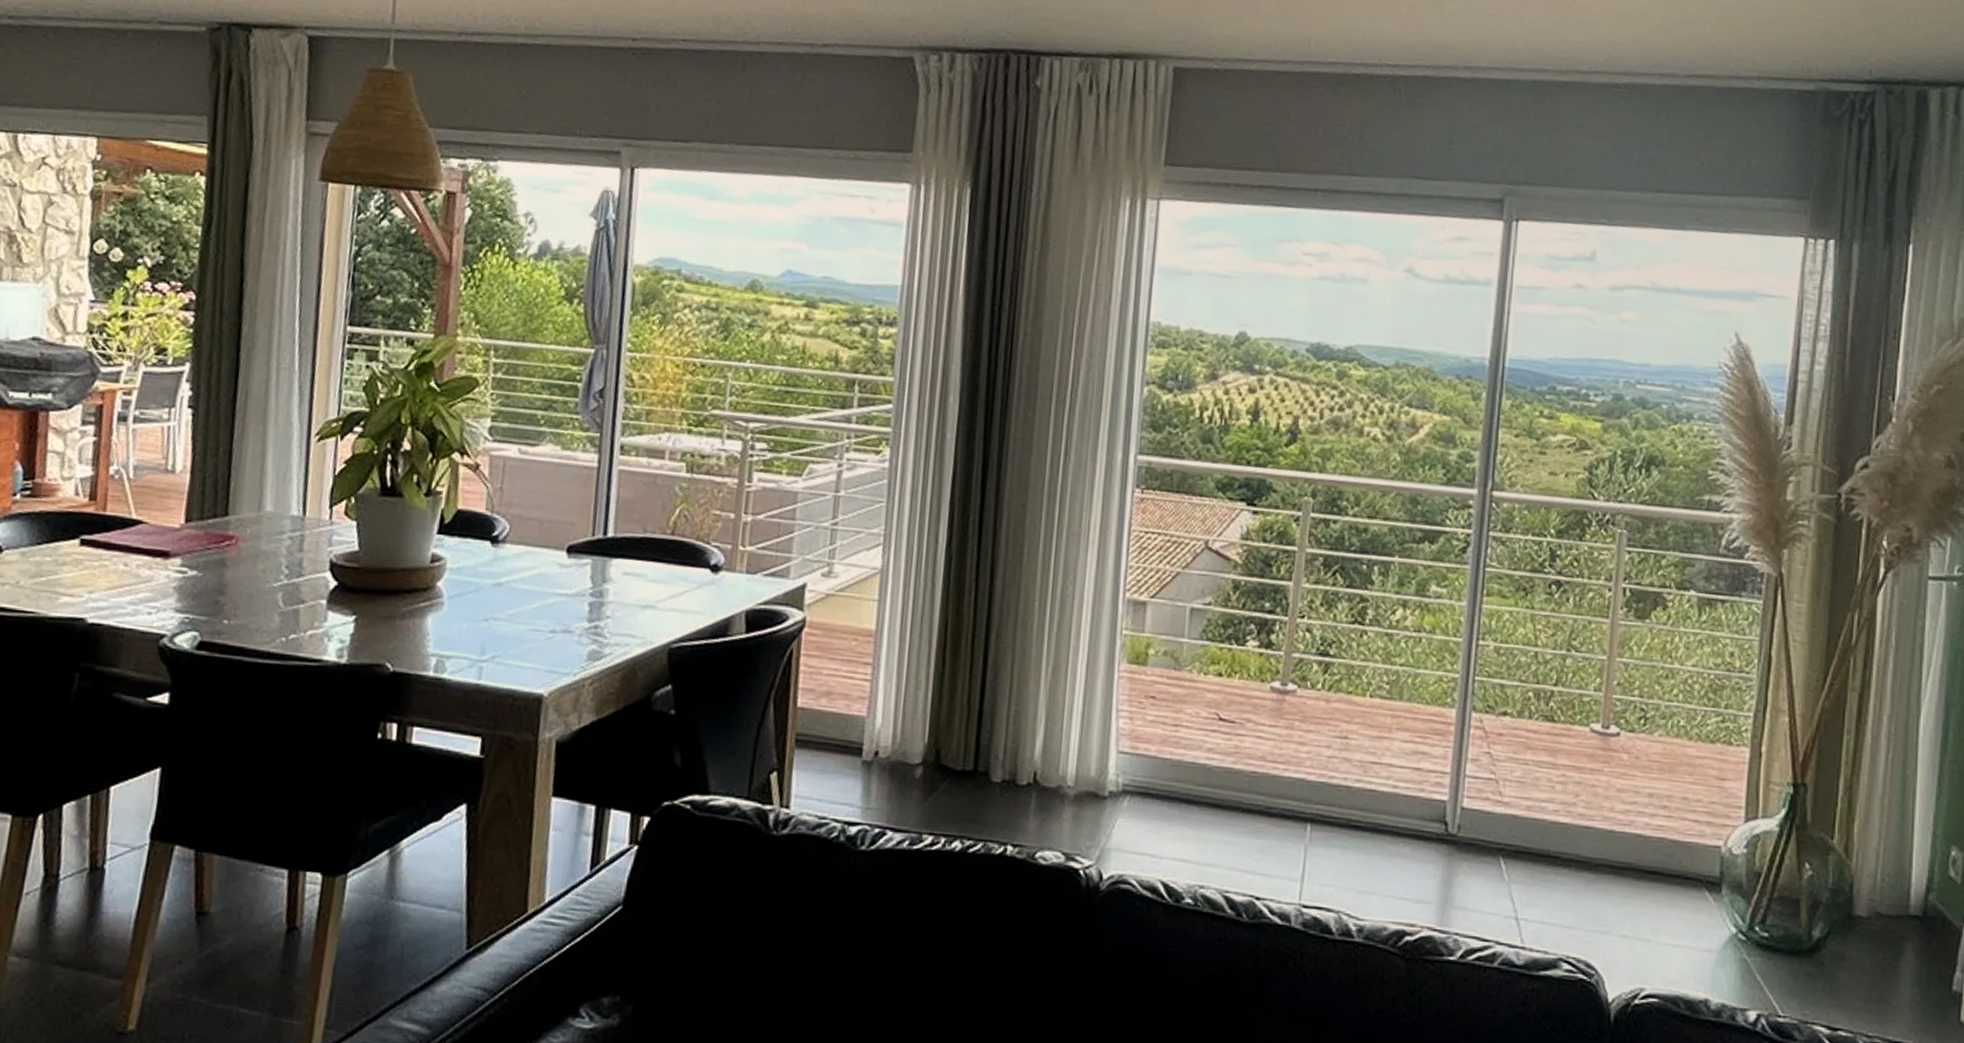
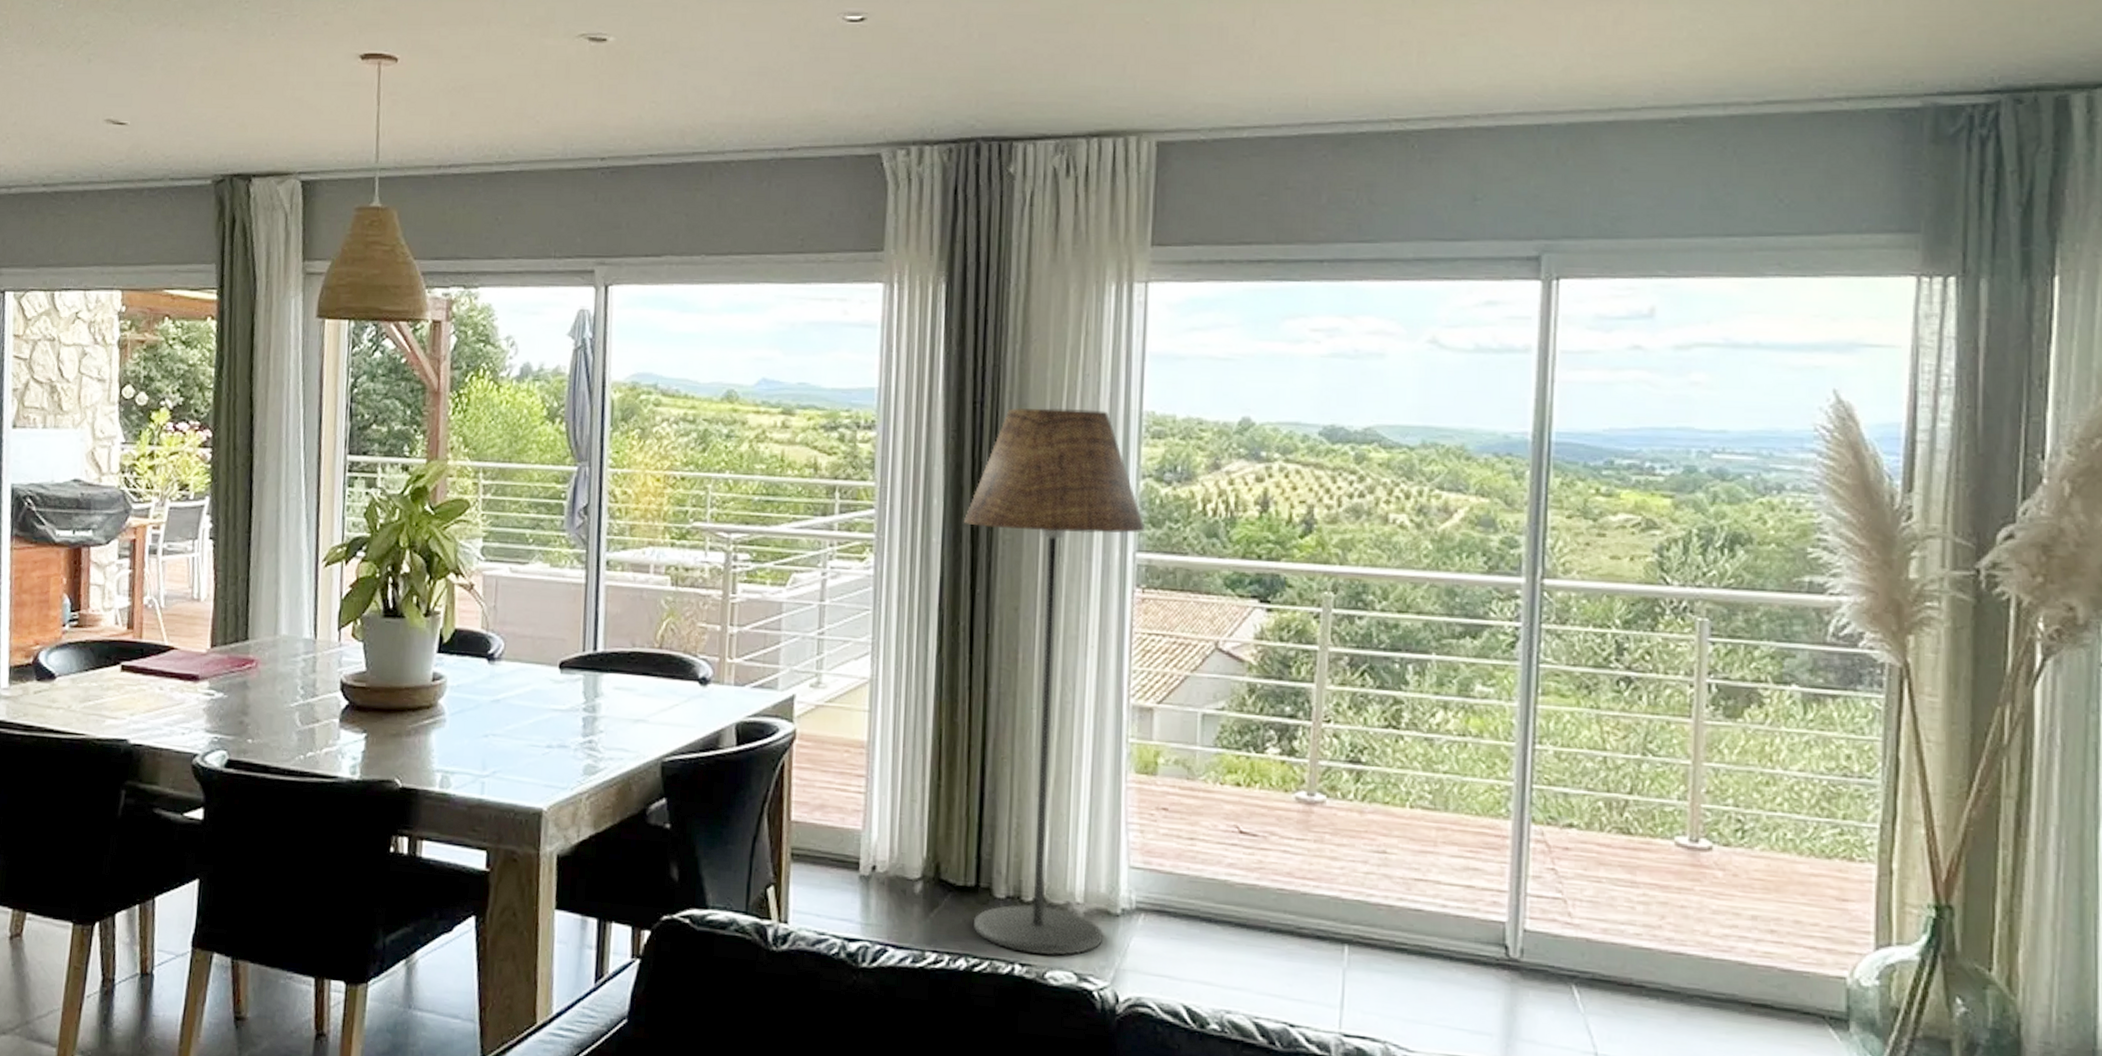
floor lamp: none [970,312,1148,836] -> present [964,407,1146,956]

